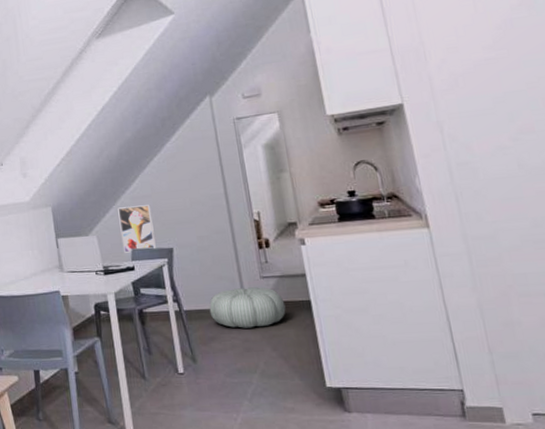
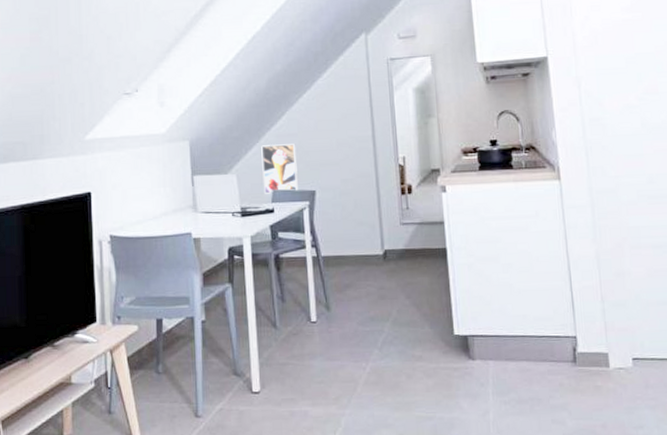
pouf: present [208,287,286,328] -> none [347,234,422,276]

